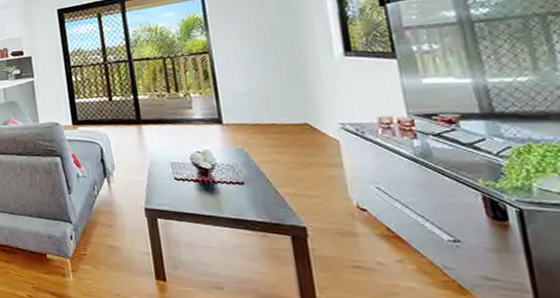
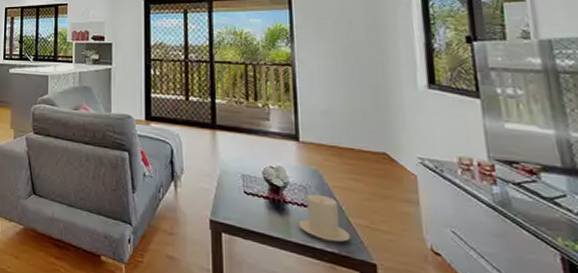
candle: none [229,170,280,212] -> present [298,193,351,242]

